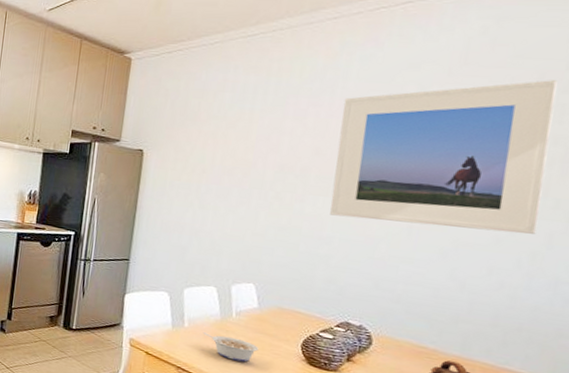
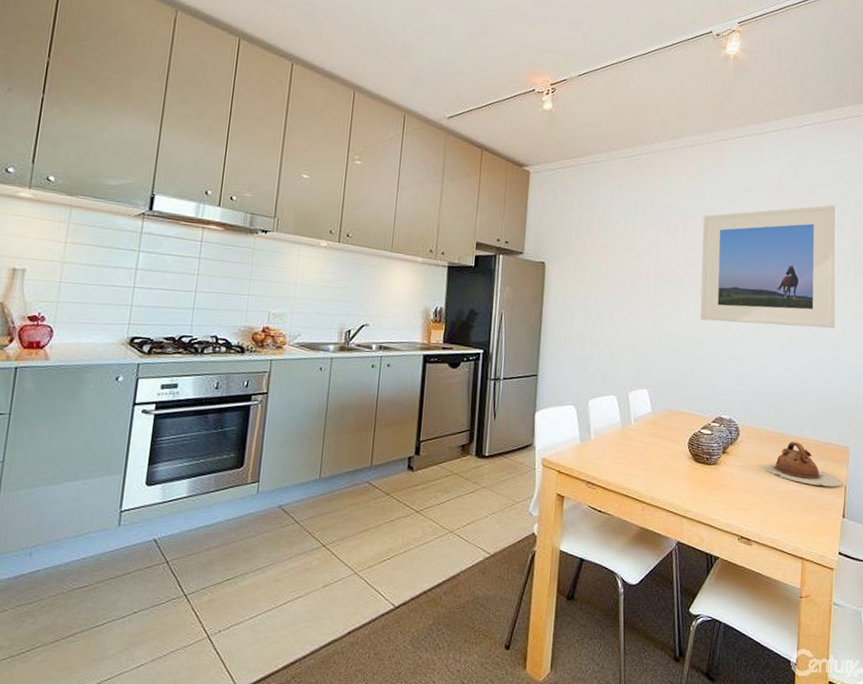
legume: present [203,332,259,363] -> none [607,442,655,468]

